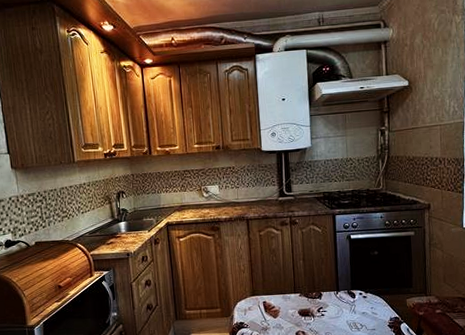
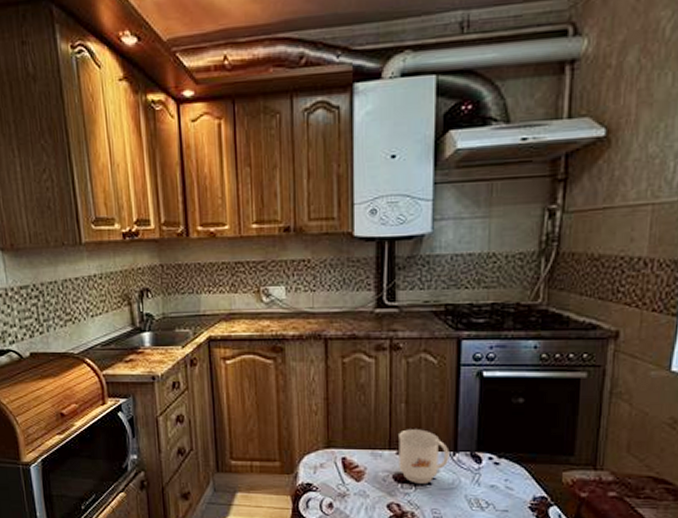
mug: none [300,277,334,316] -> present [399,429,450,484]

